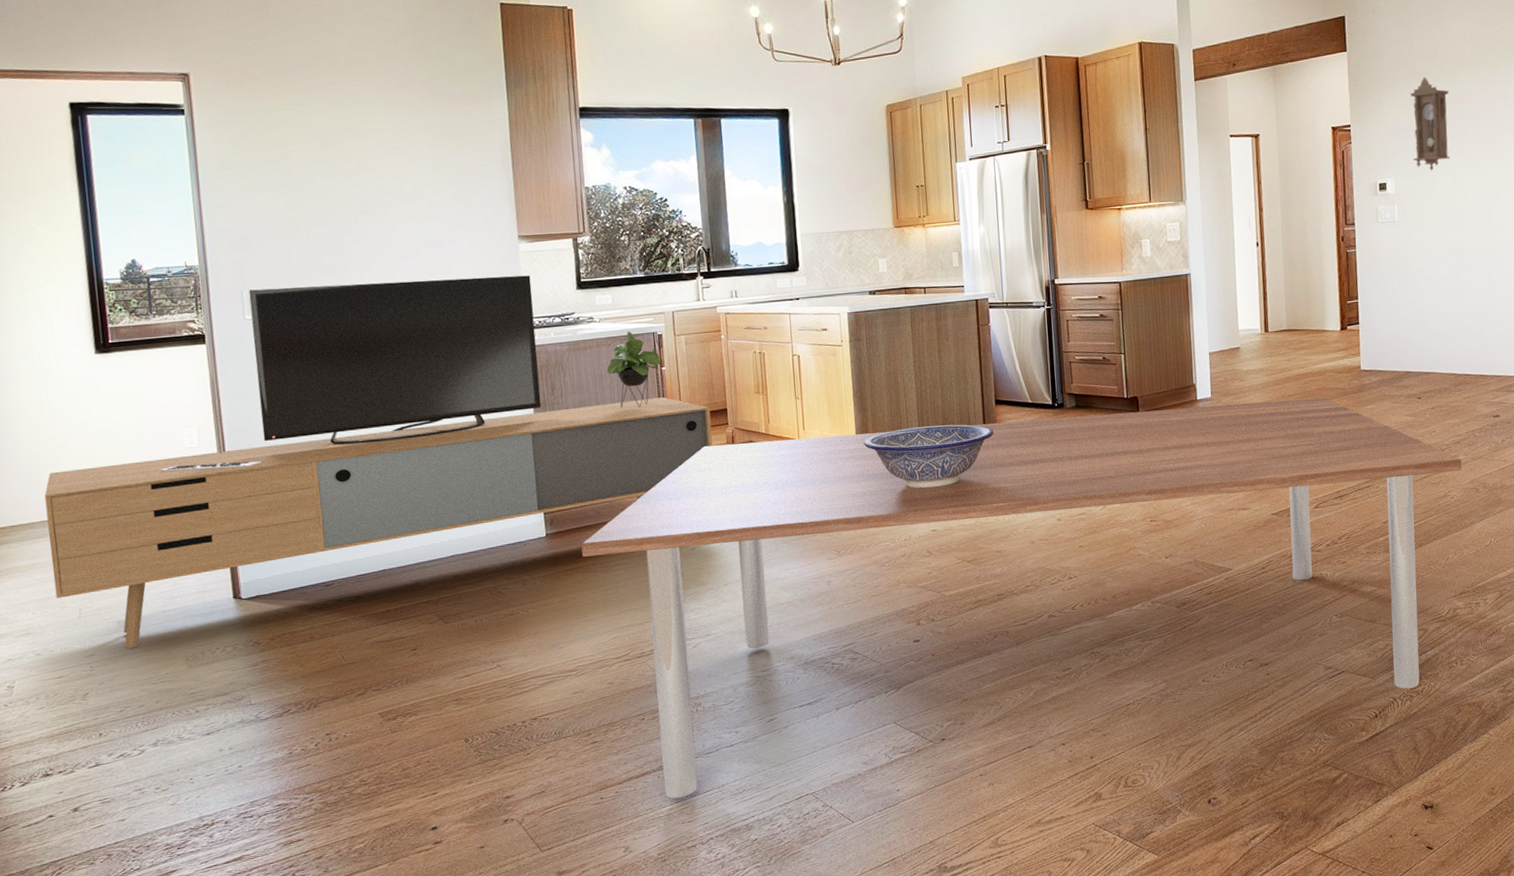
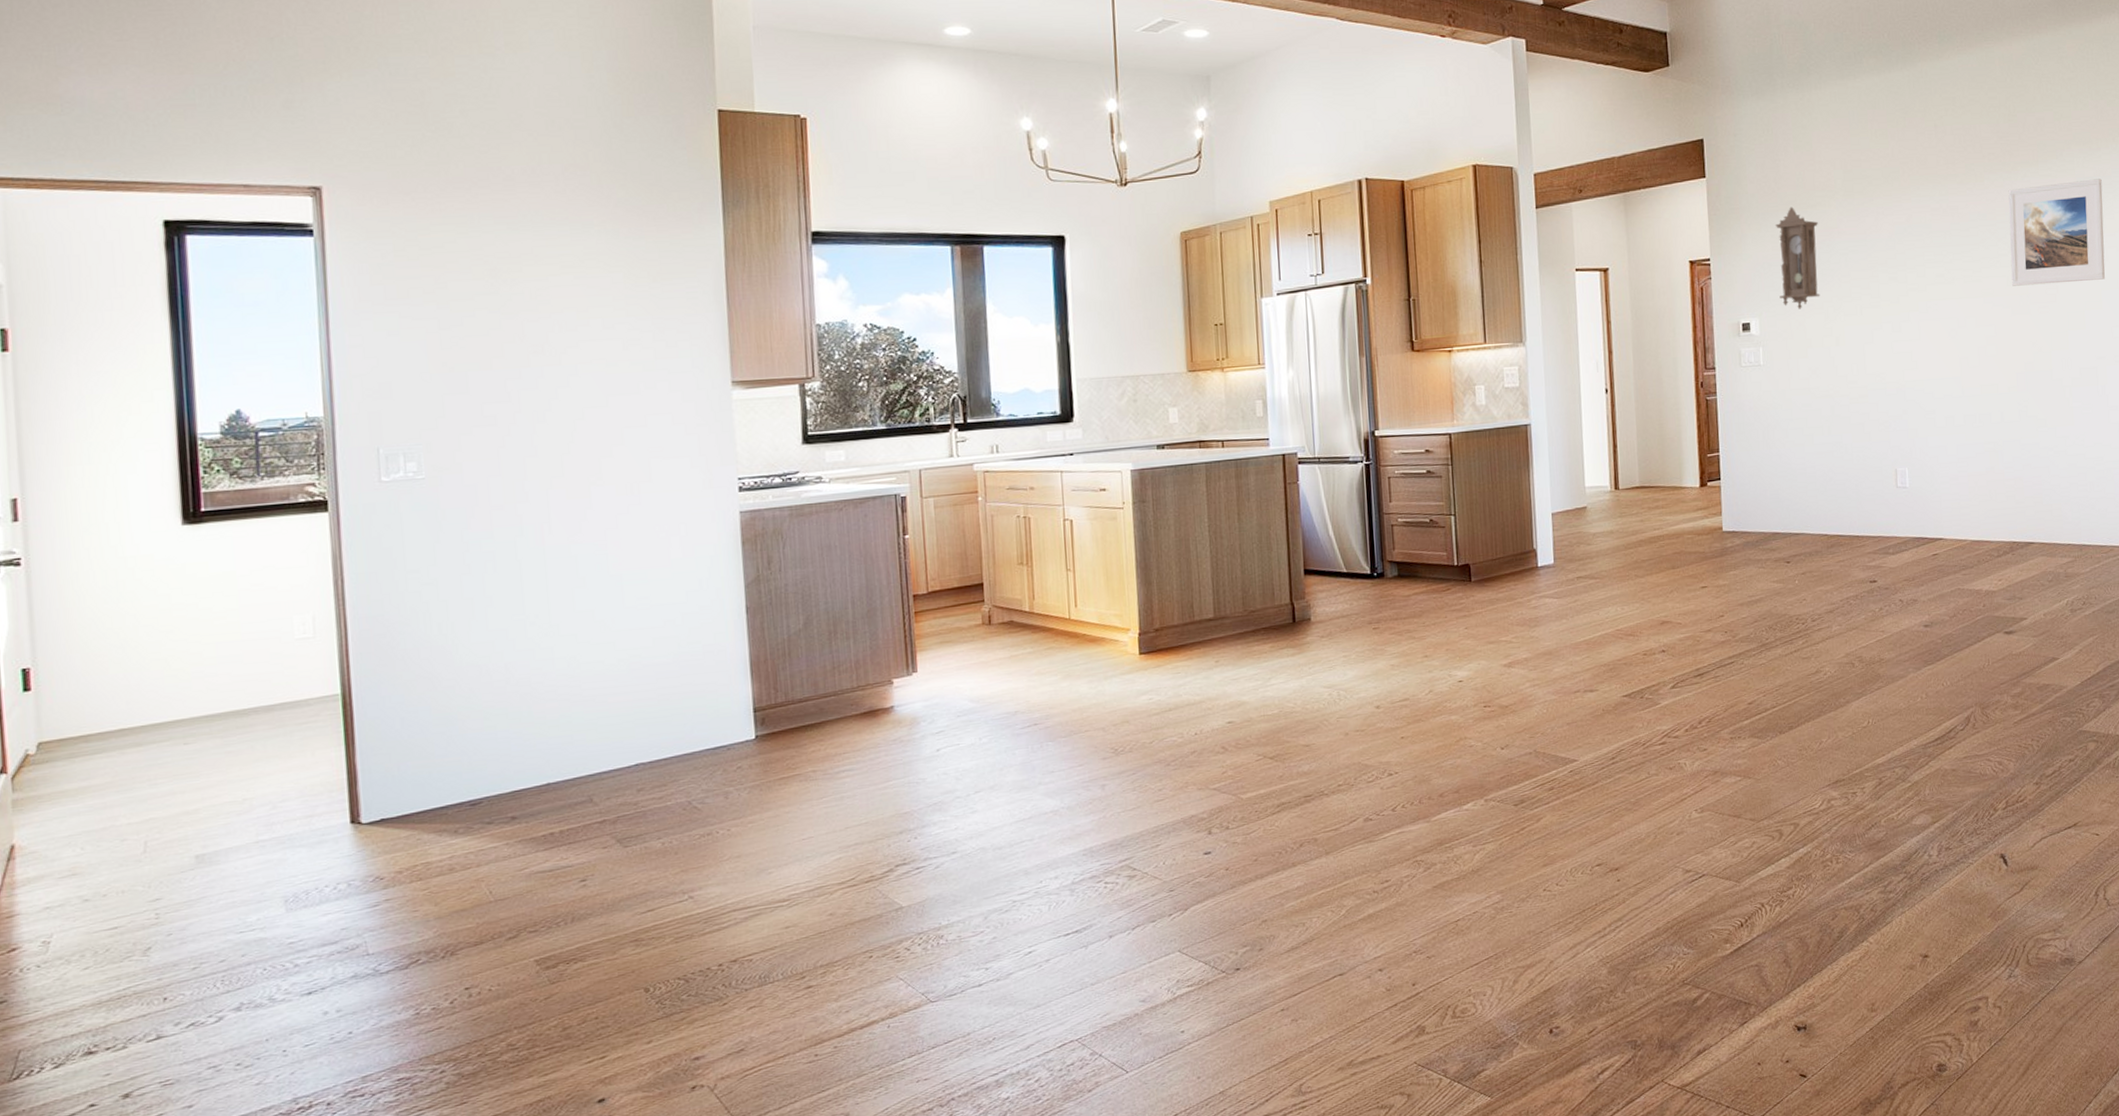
media console: present [44,275,713,648] -> none [105,427,965,889]
dining table: present [581,397,1462,799] -> none [799,562,1836,1052]
decorative bowl: present [864,424,994,489] -> none [1147,598,1303,674]

